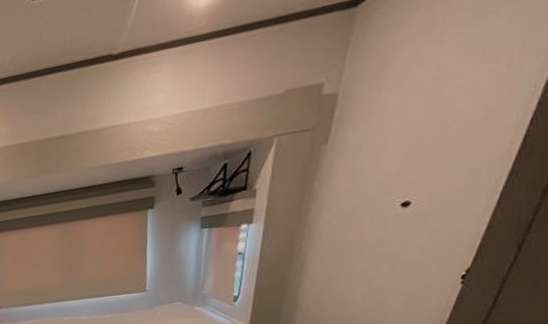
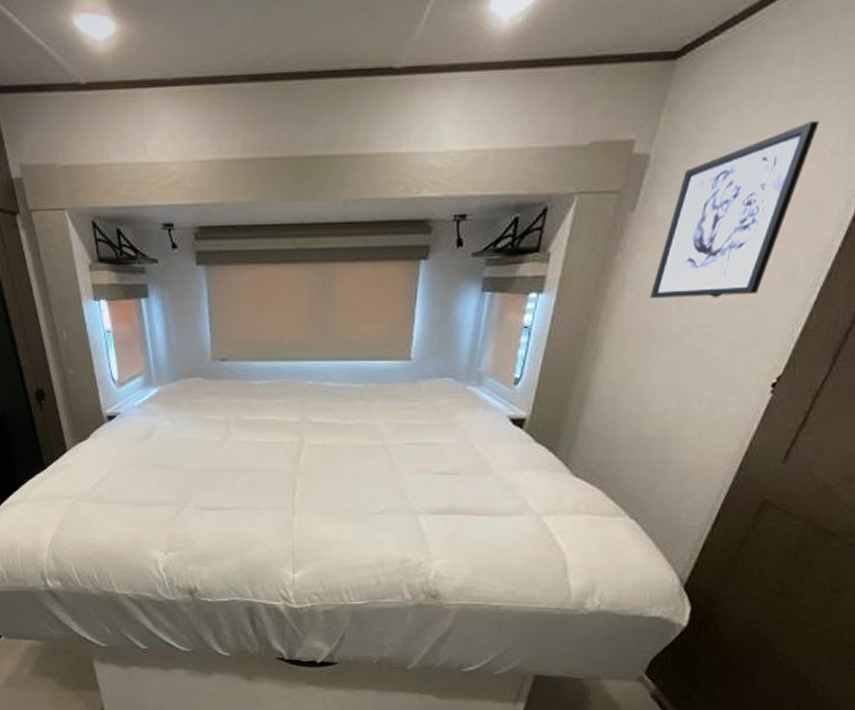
wall art: none [346,38,494,216] -> present [650,120,820,298]

